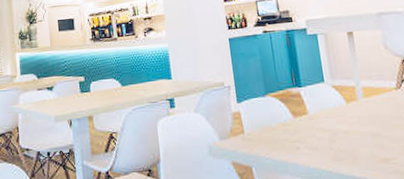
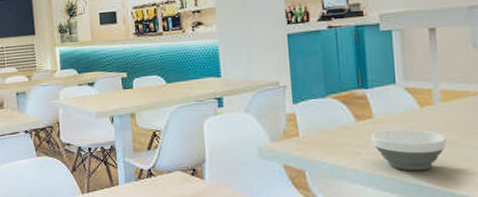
bowl: none [307,123,372,164] -> present [371,129,446,172]

